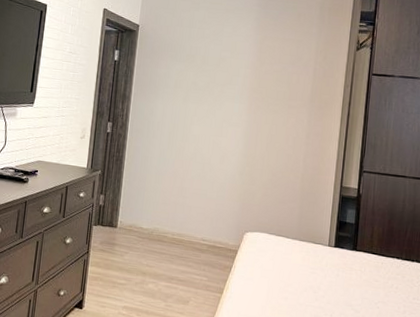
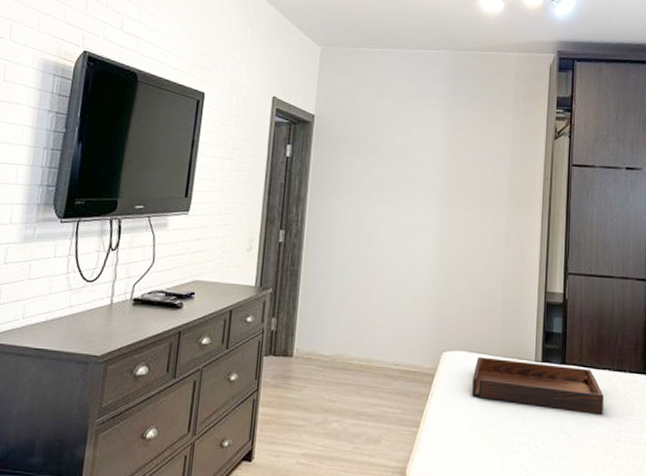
serving tray: none [270,238,391,296] -> present [472,356,603,414]

